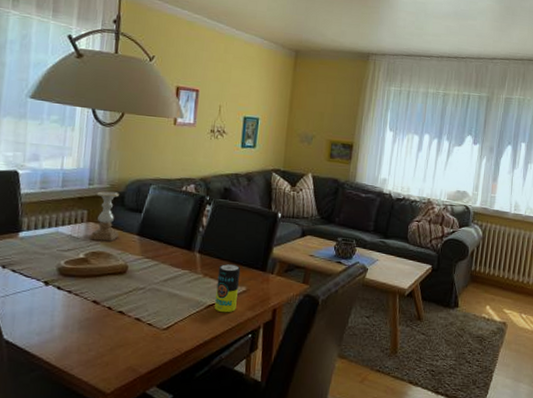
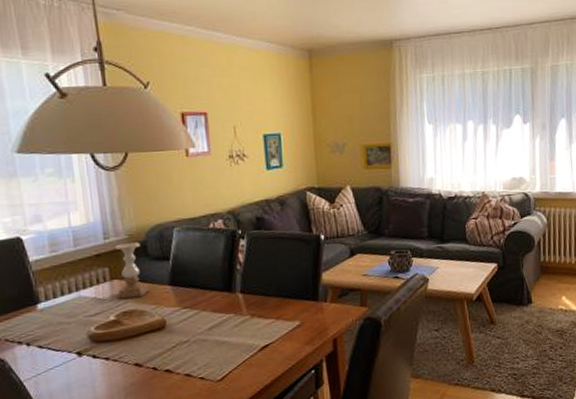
candle: present [214,264,241,313] -> none [266,299,293,353]

